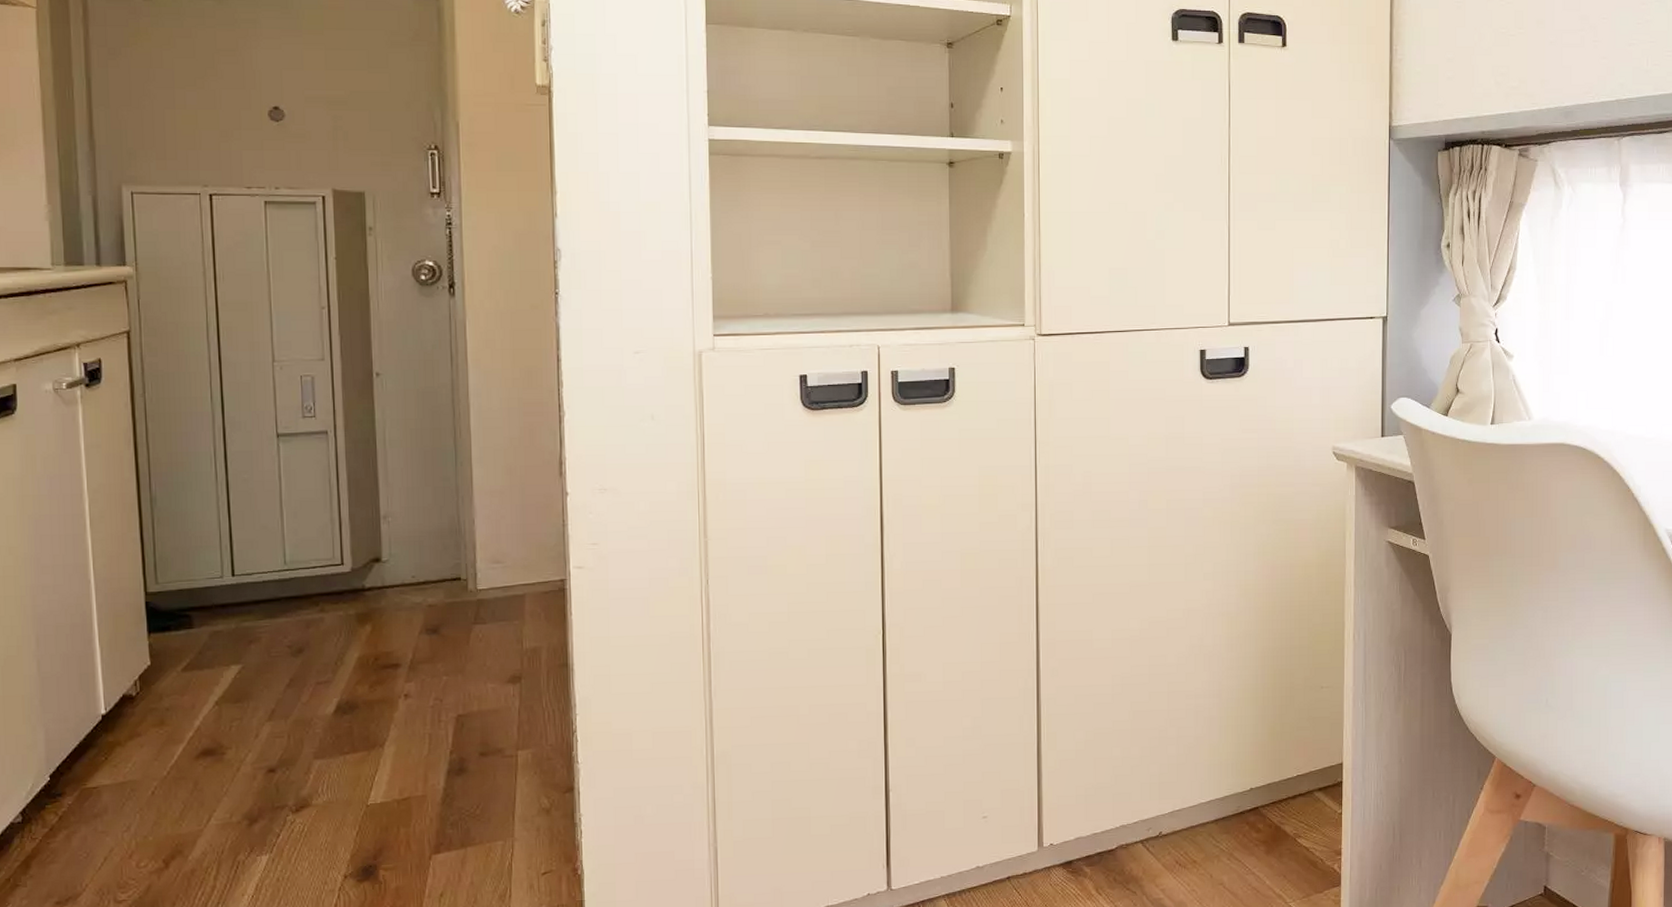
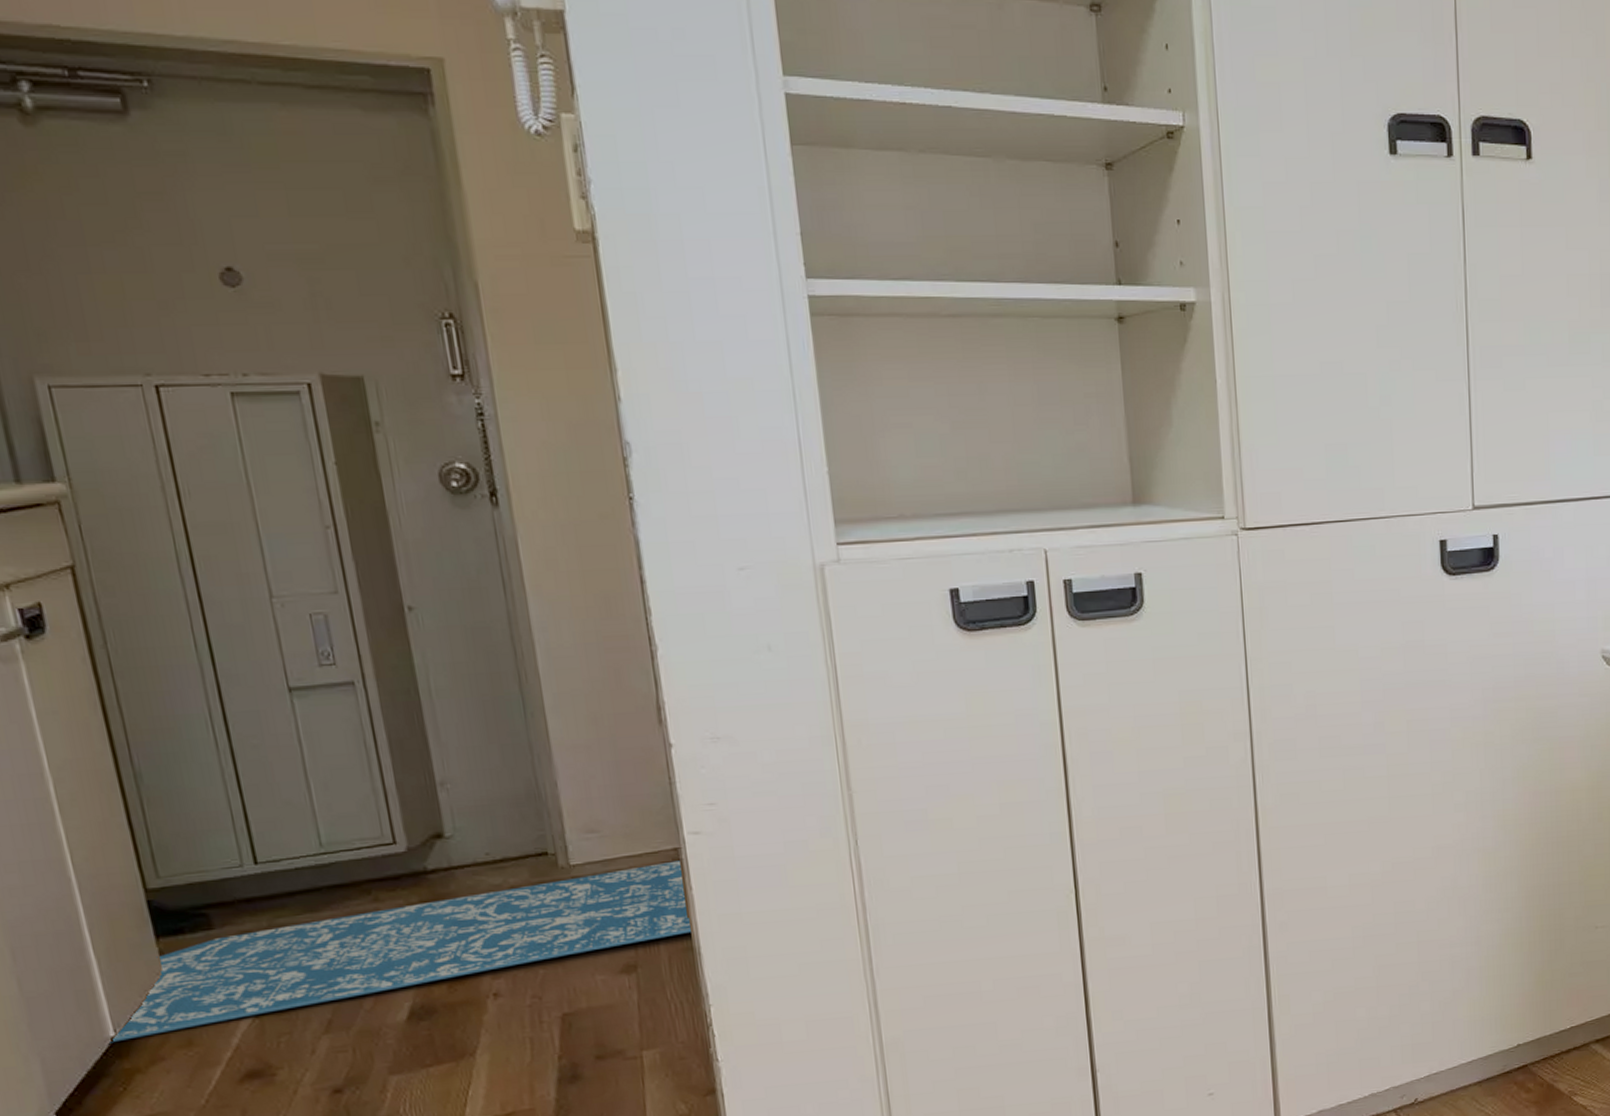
rug: none [100,590,567,719] -> present [110,860,691,1043]

